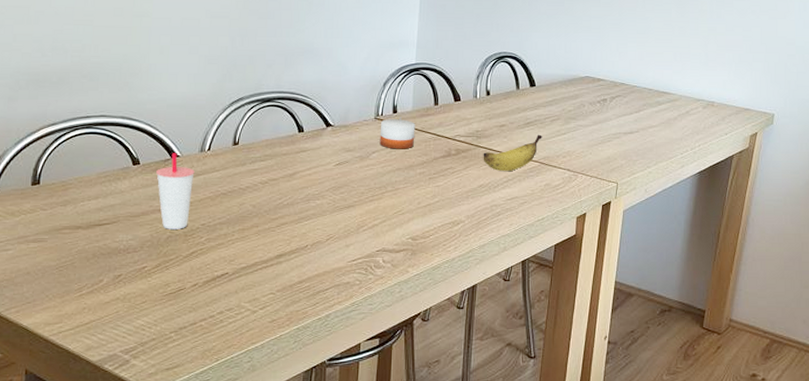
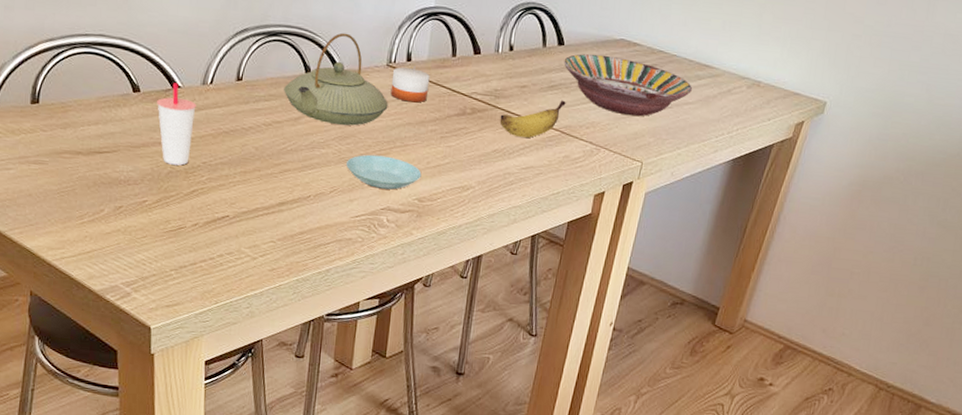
teapot: none [278,93,378,177] -> present [284,33,388,126]
saucer: none [340,201,413,232] -> present [345,154,422,190]
serving bowl: none [537,91,655,143] -> present [564,54,693,117]

